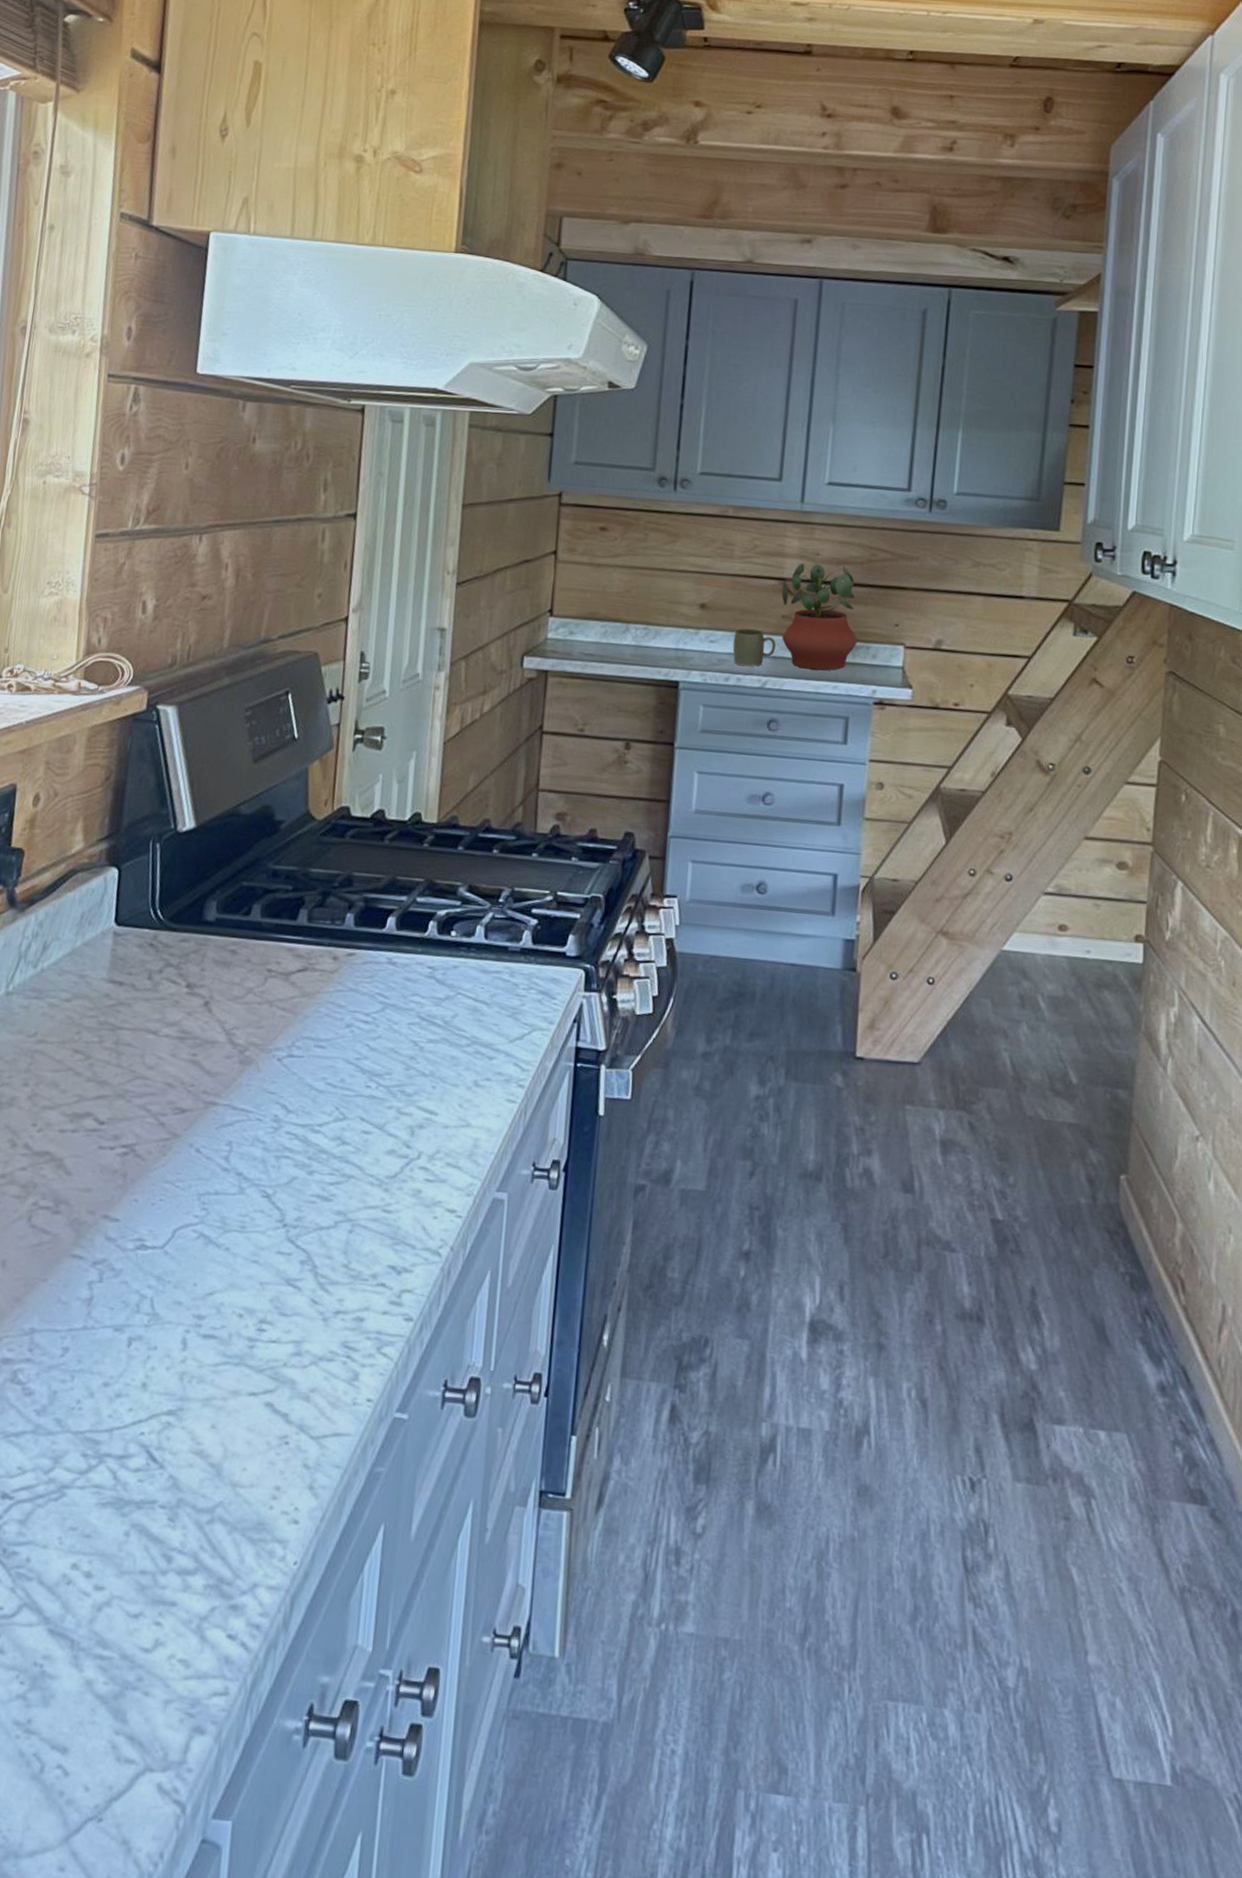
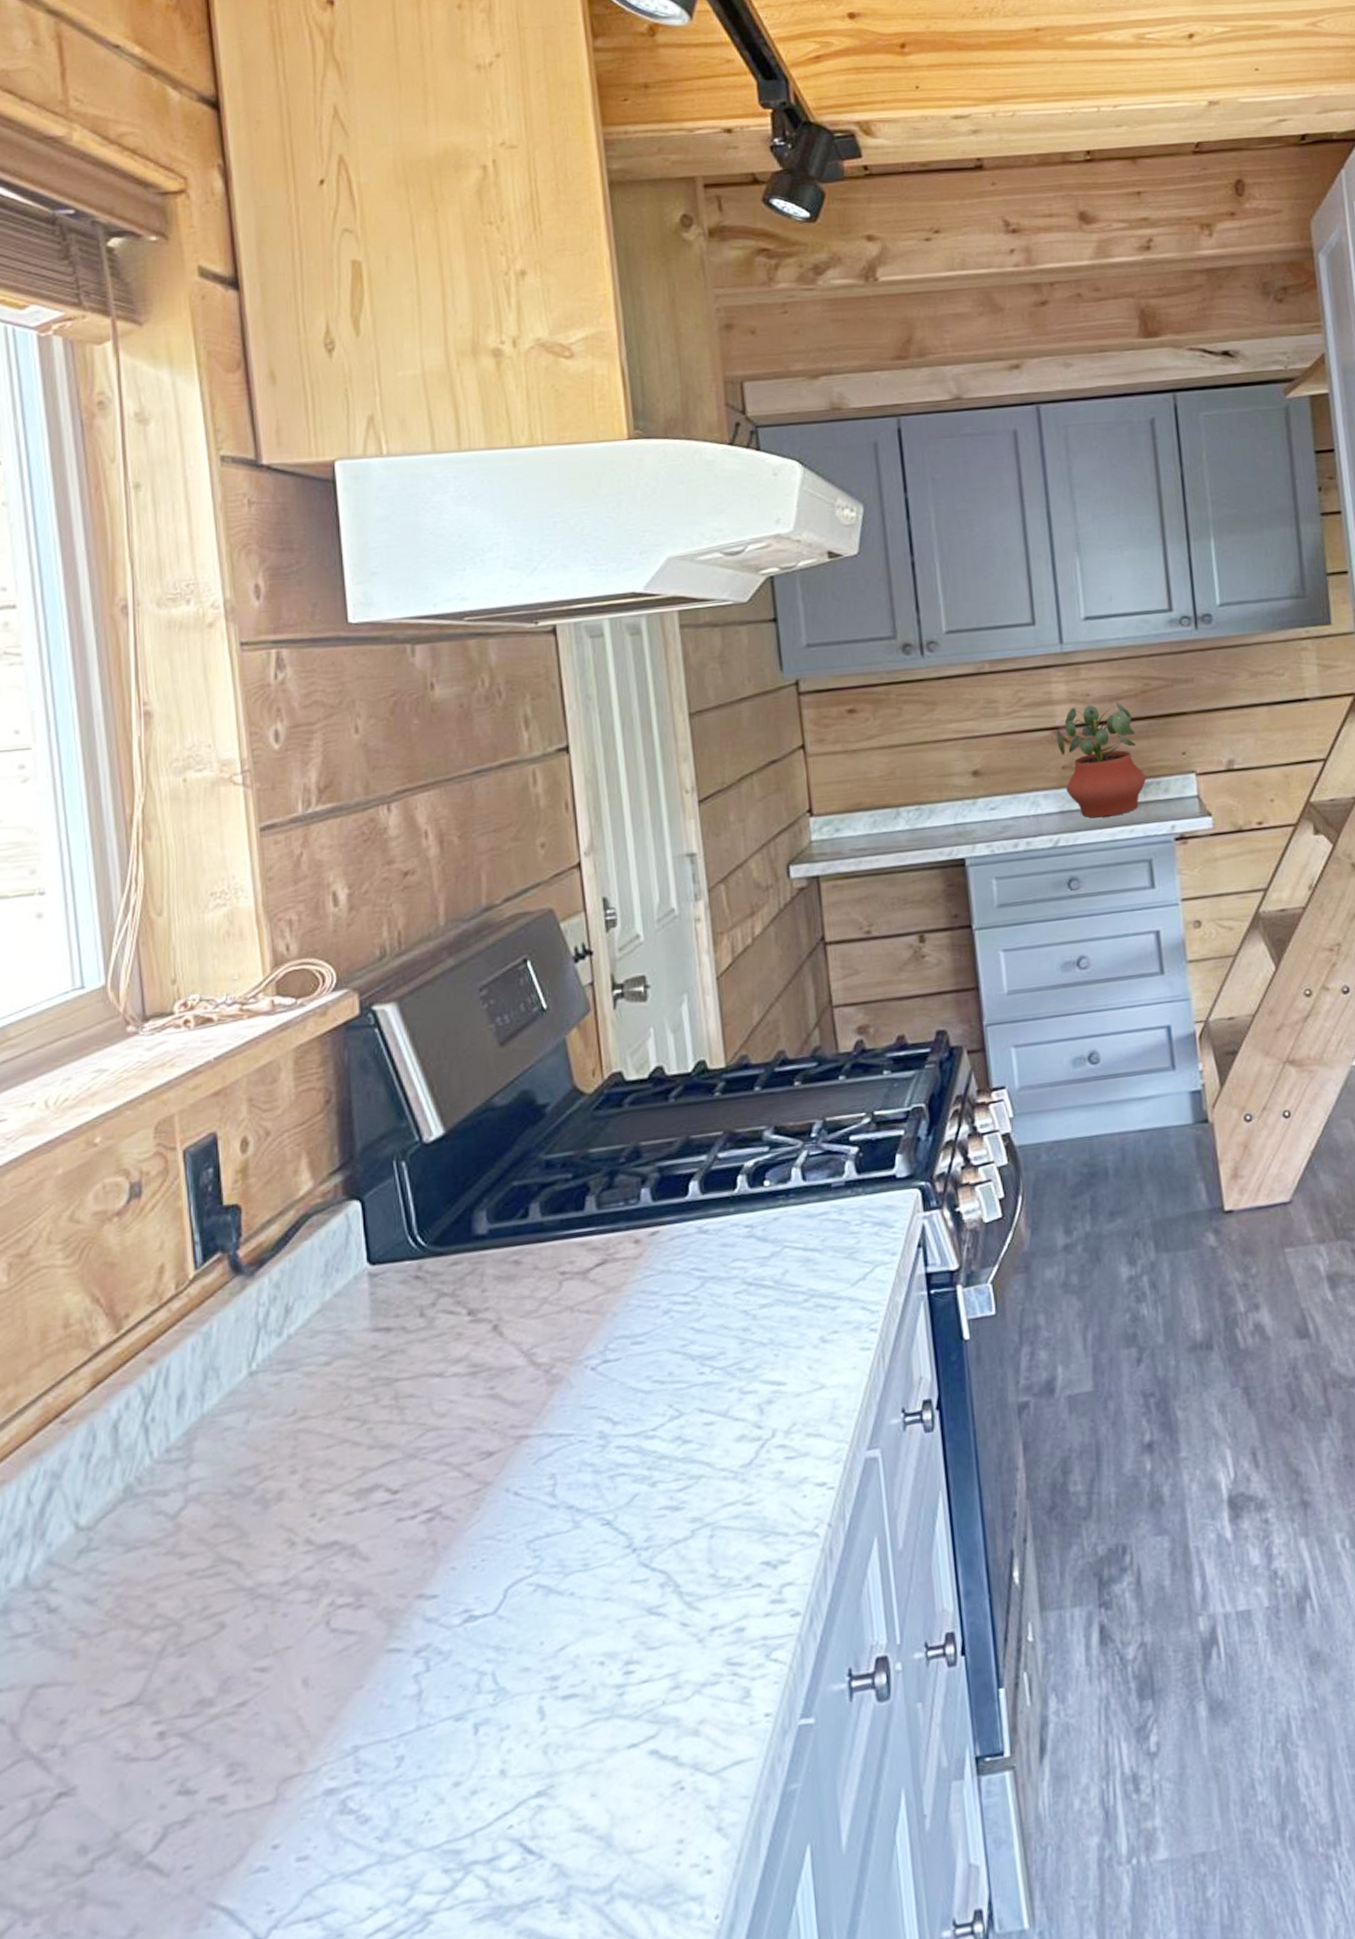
mug: present [732,628,776,667] -> none [1014,786,1061,829]

